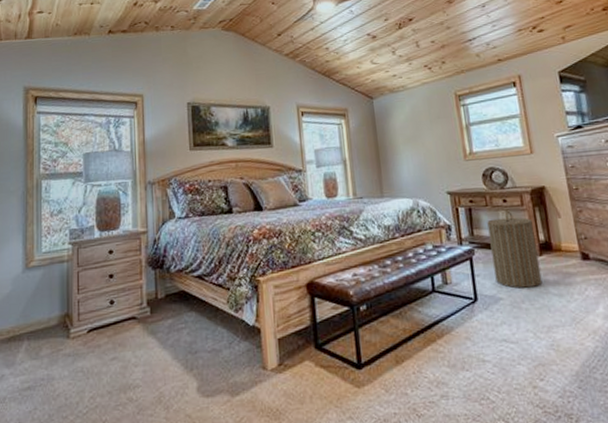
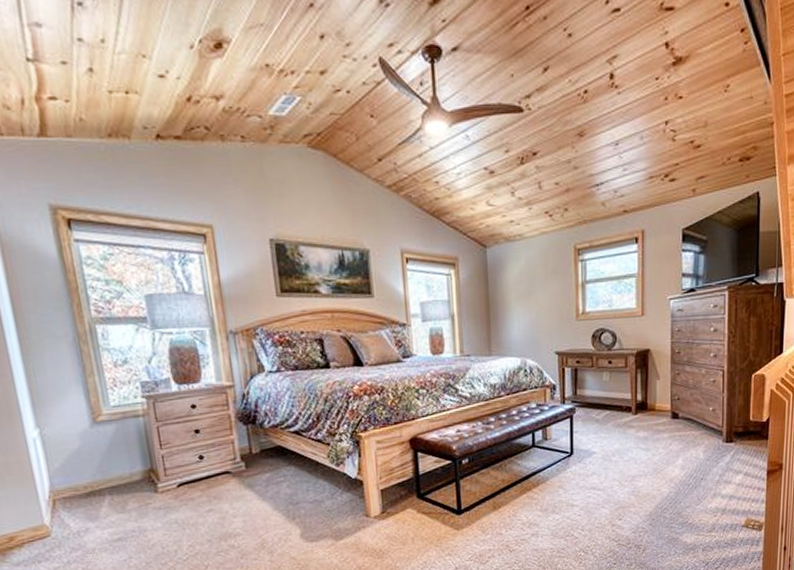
laundry hamper: present [487,211,543,289] -> none [591,373,634,444]

